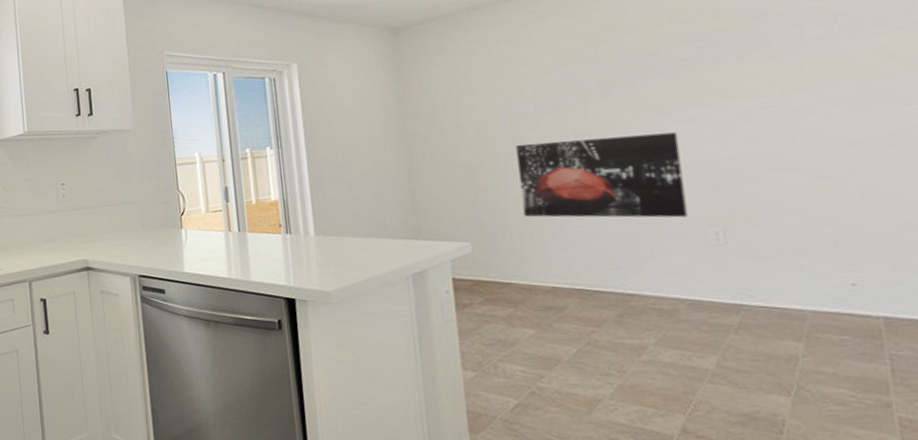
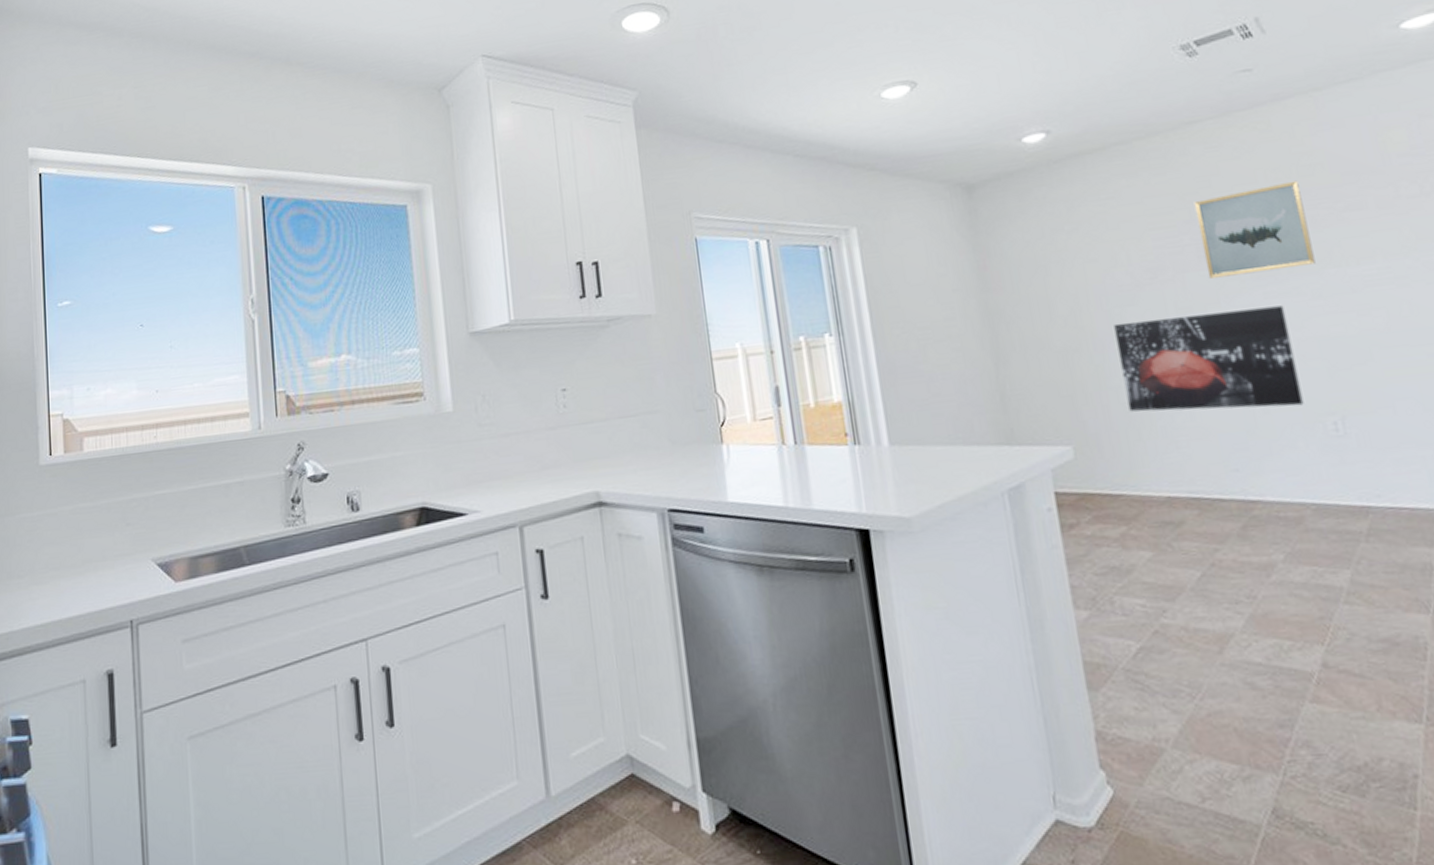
wall art: none [599,23,713,108] -> present [1193,180,1316,279]

